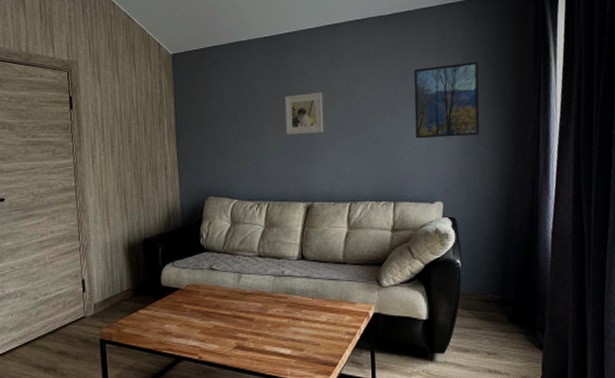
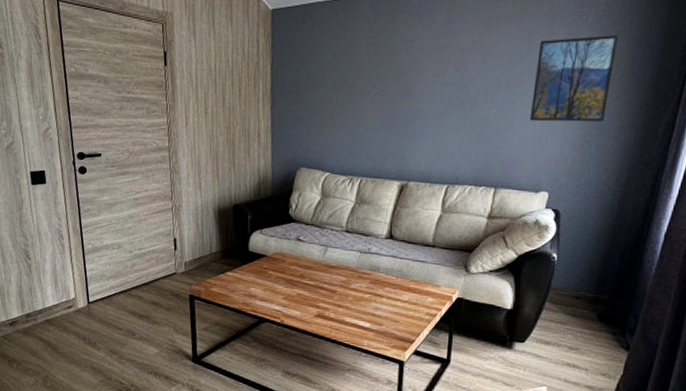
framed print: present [284,92,324,135] -> none [386,61,433,108]

